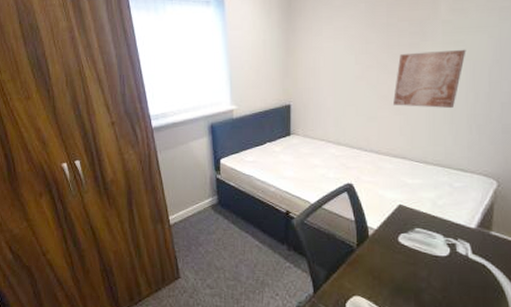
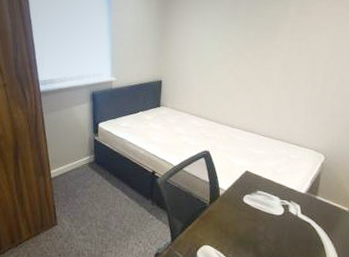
wall art: present [393,49,466,109] -> none [247,44,308,94]

